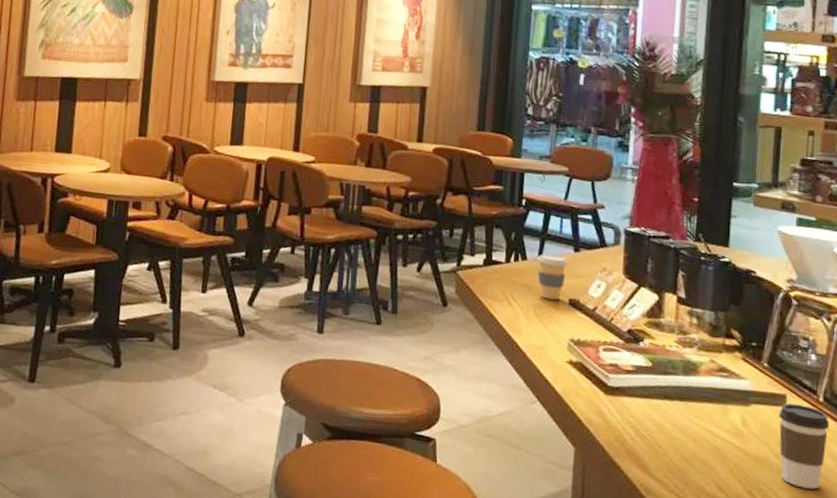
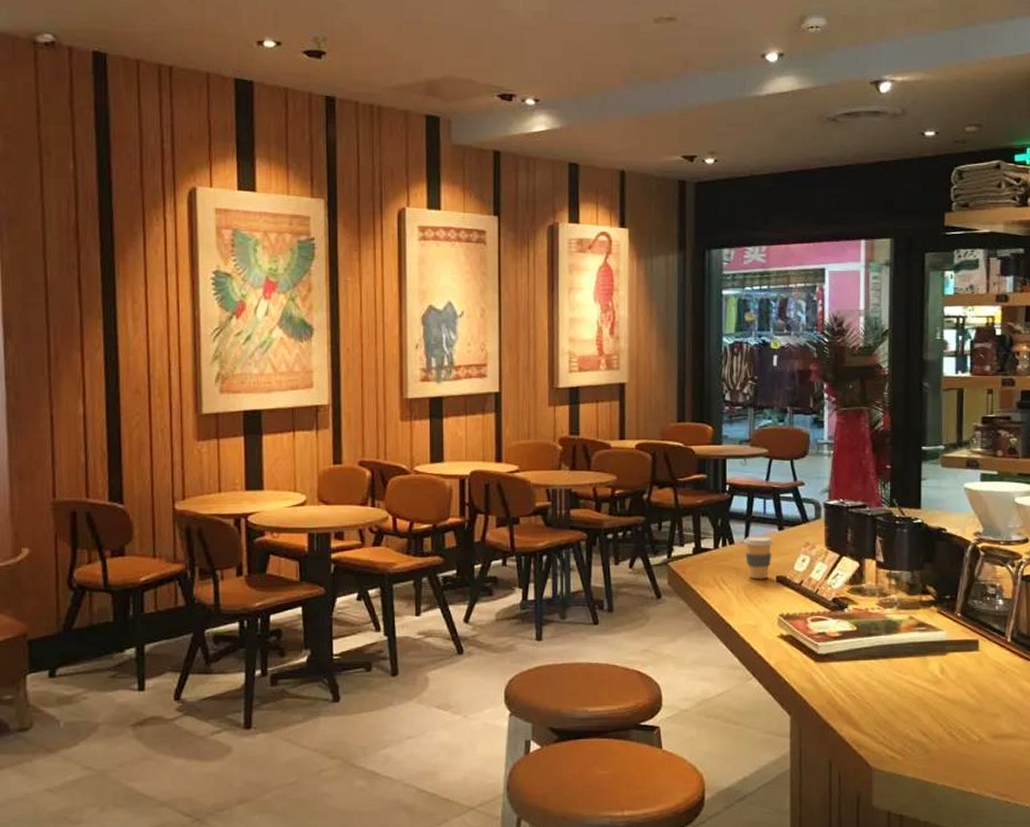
coffee cup: present [779,403,830,490] -> none [973,647,1017,723]

